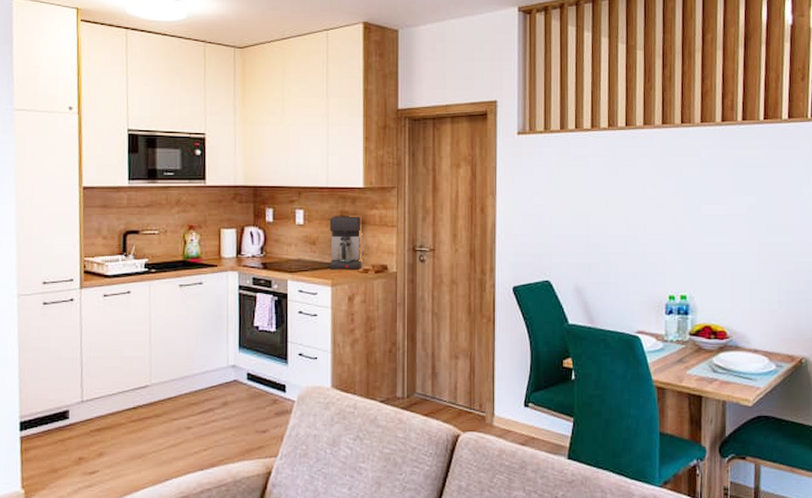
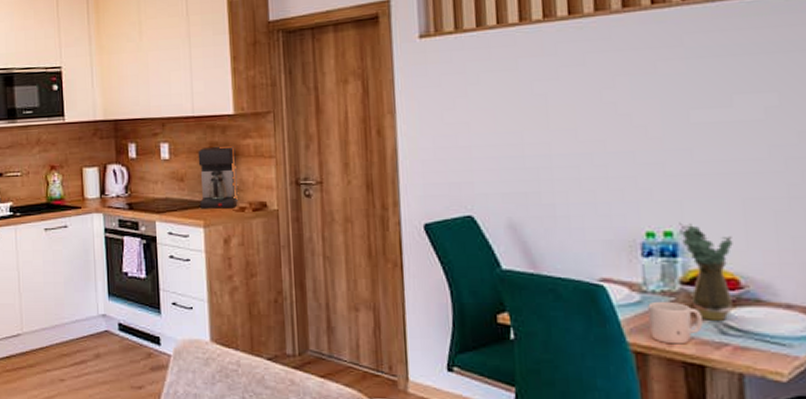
mug: none [667,348,702,381] -> present [648,301,703,345]
vase: none [691,288,724,362] -> present [679,222,733,320]

